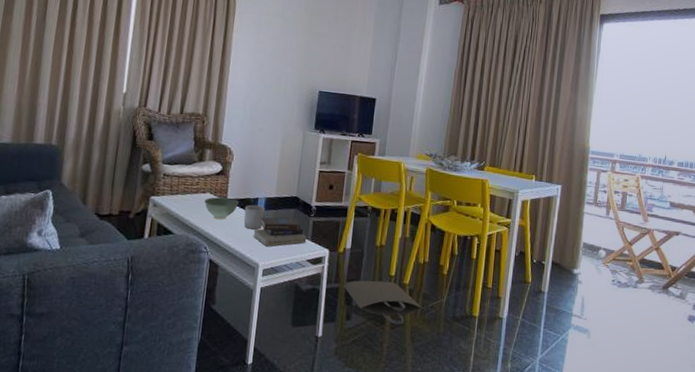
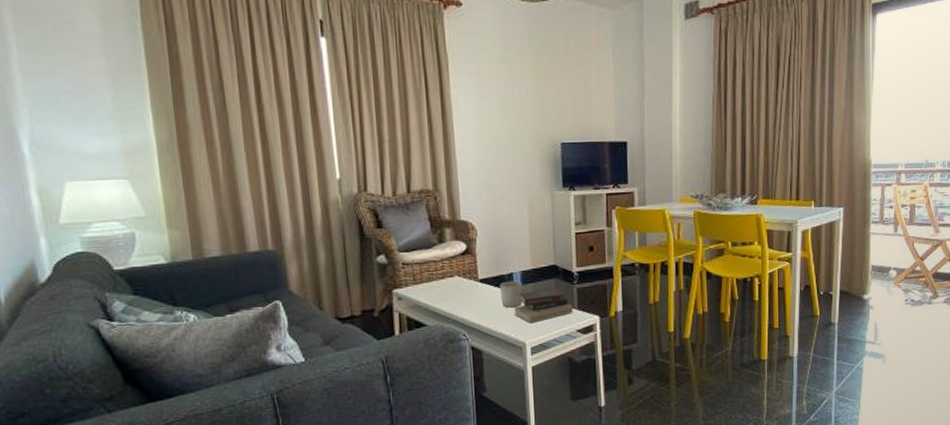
bowl: present [204,197,238,220] -> none [454,278,492,304]
tote bag: present [343,280,422,326] -> none [620,338,707,382]

